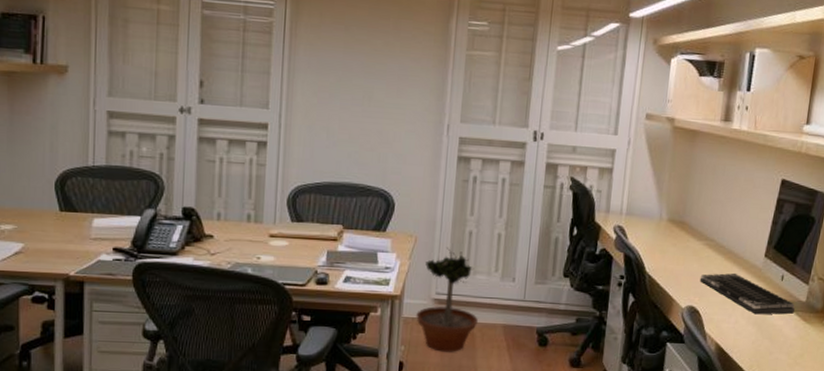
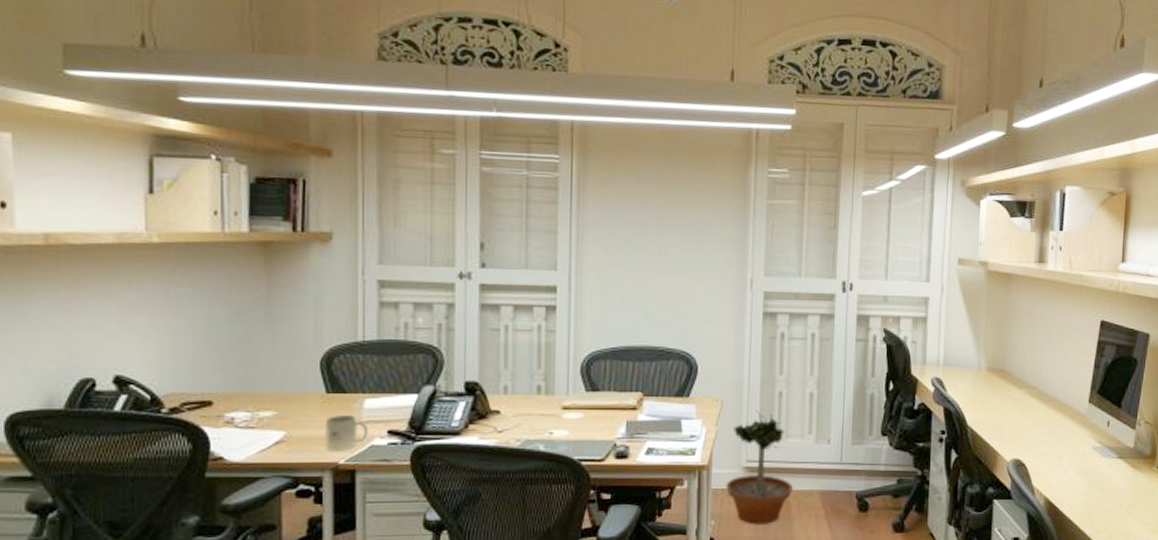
mug: none [57,232,96,265] -> present [325,416,369,453]
computer keyboard: present [699,273,795,315] -> none [1023,422,1123,463]

